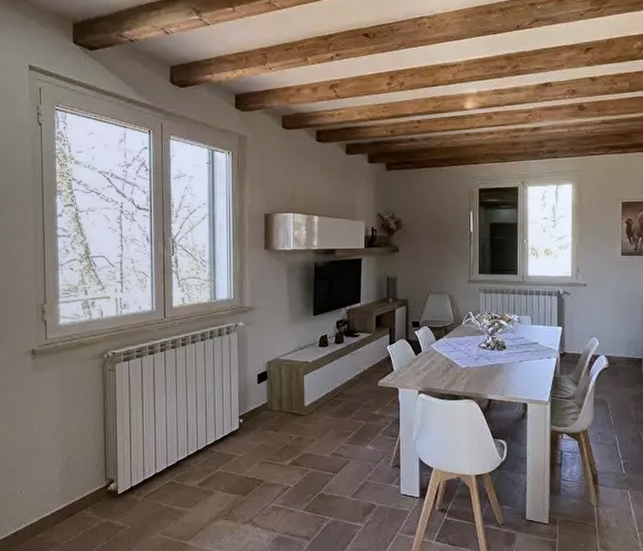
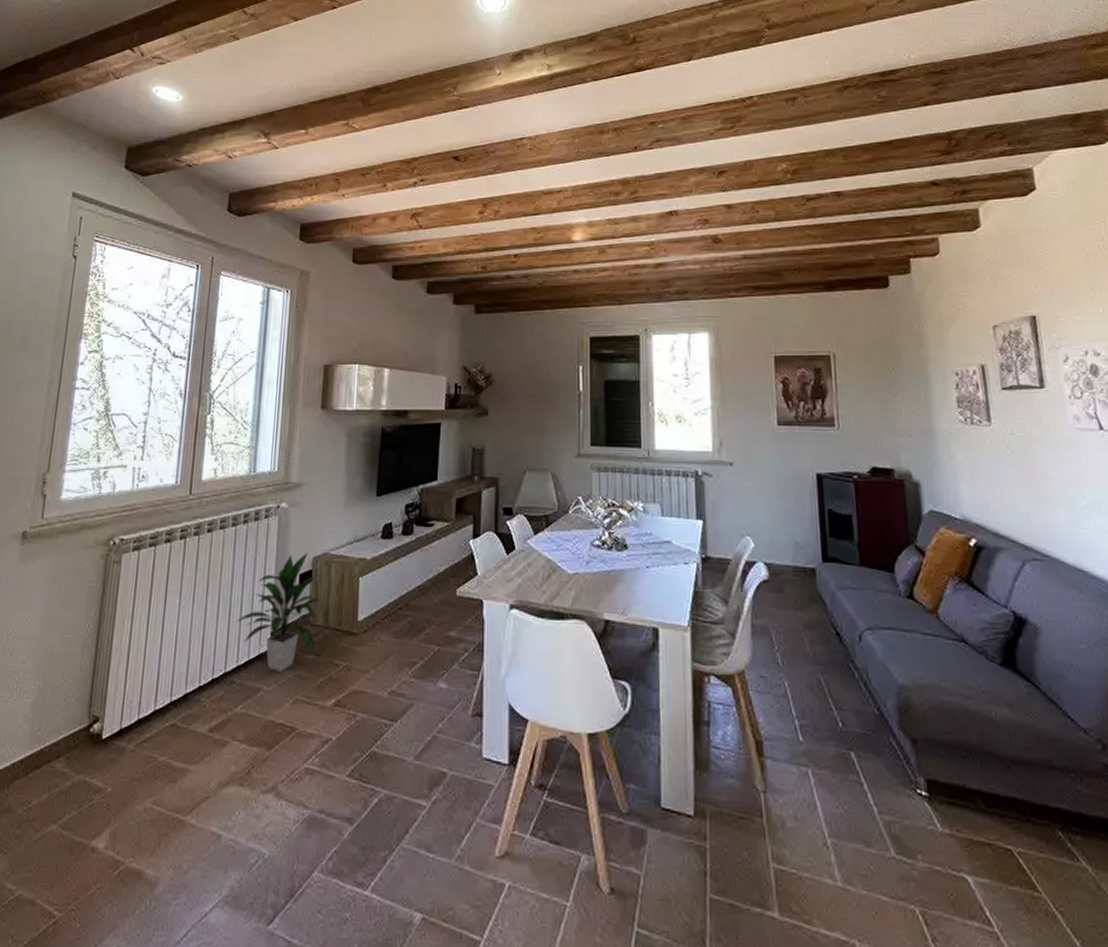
indoor plant: none [211,358,278,443] -> present [236,552,324,672]

